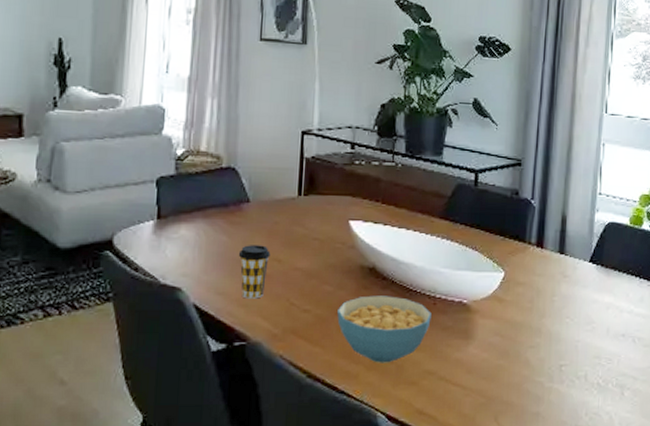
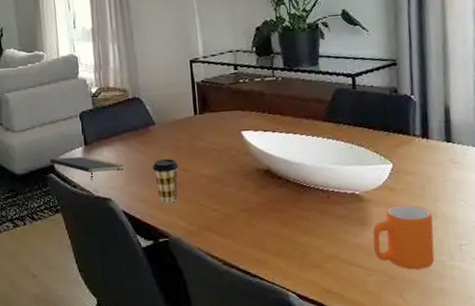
notepad: none [107,231,204,264] -> present [49,156,124,181]
cereal bowl: present [337,295,431,363] -> none [242,192,327,251]
mug: none [474,318,538,391] -> present [372,205,435,270]

